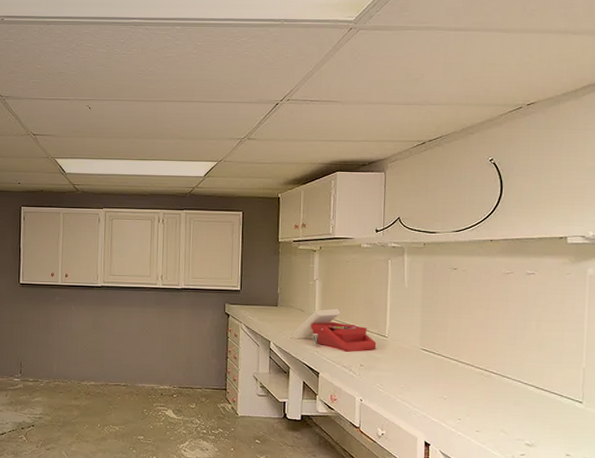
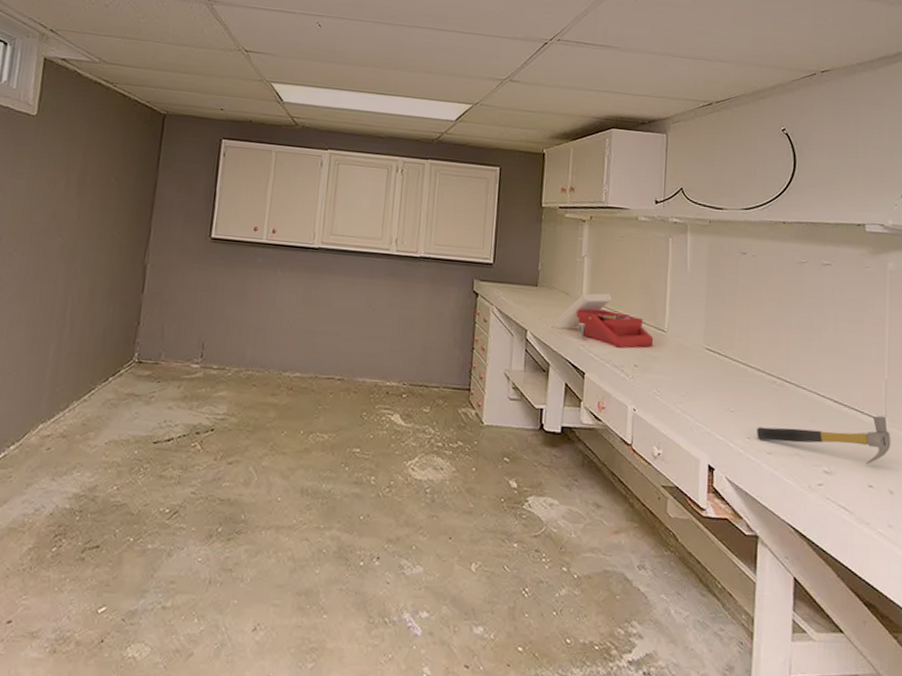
hammer: none [467,398,588,438] -> present [757,415,891,464]

